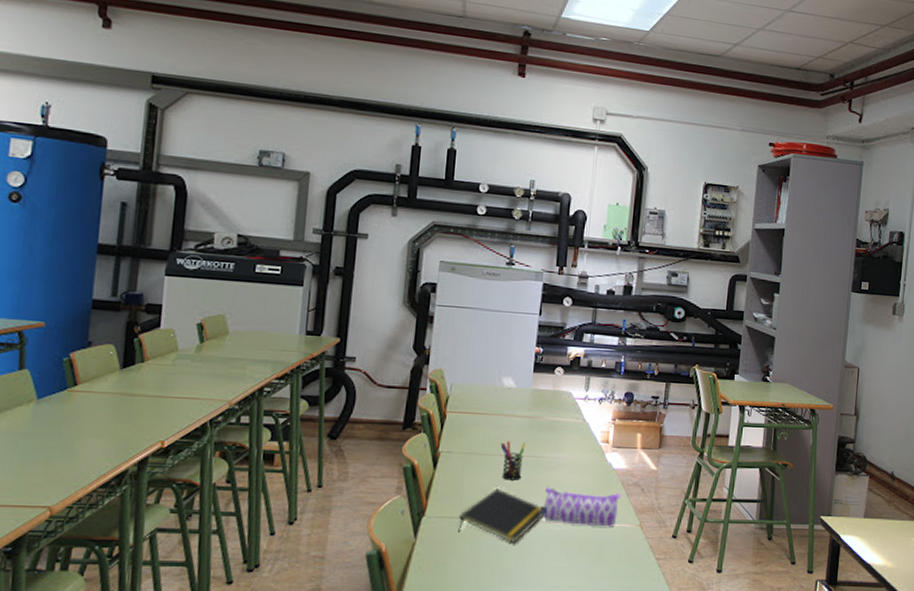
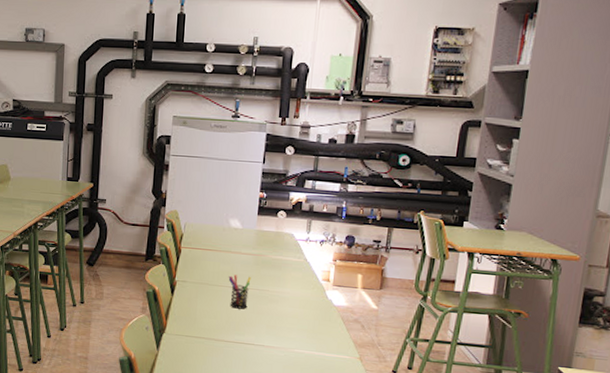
notepad: present [458,488,545,543] -> none [193,315,269,363]
pencil case: present [539,486,621,527] -> none [264,316,342,357]

